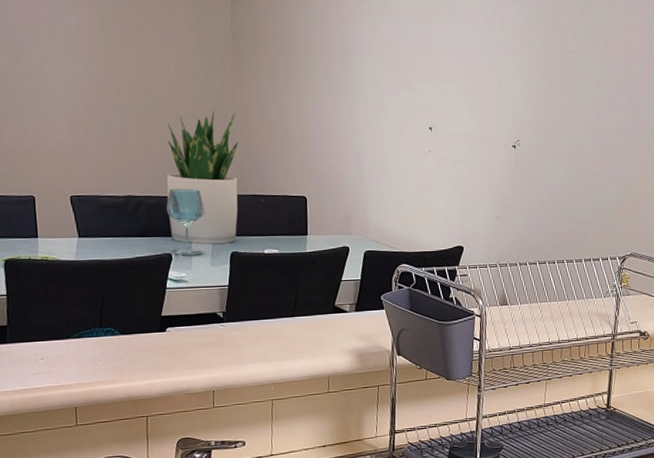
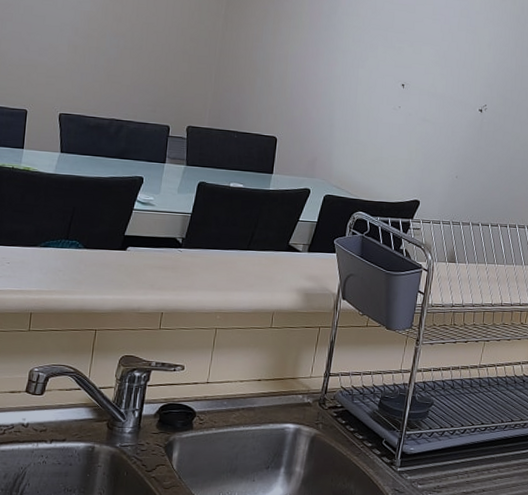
planter: present [166,110,238,245] -> none [145,48,222,174]
wine glass: present [166,188,205,256] -> none [144,117,181,182]

